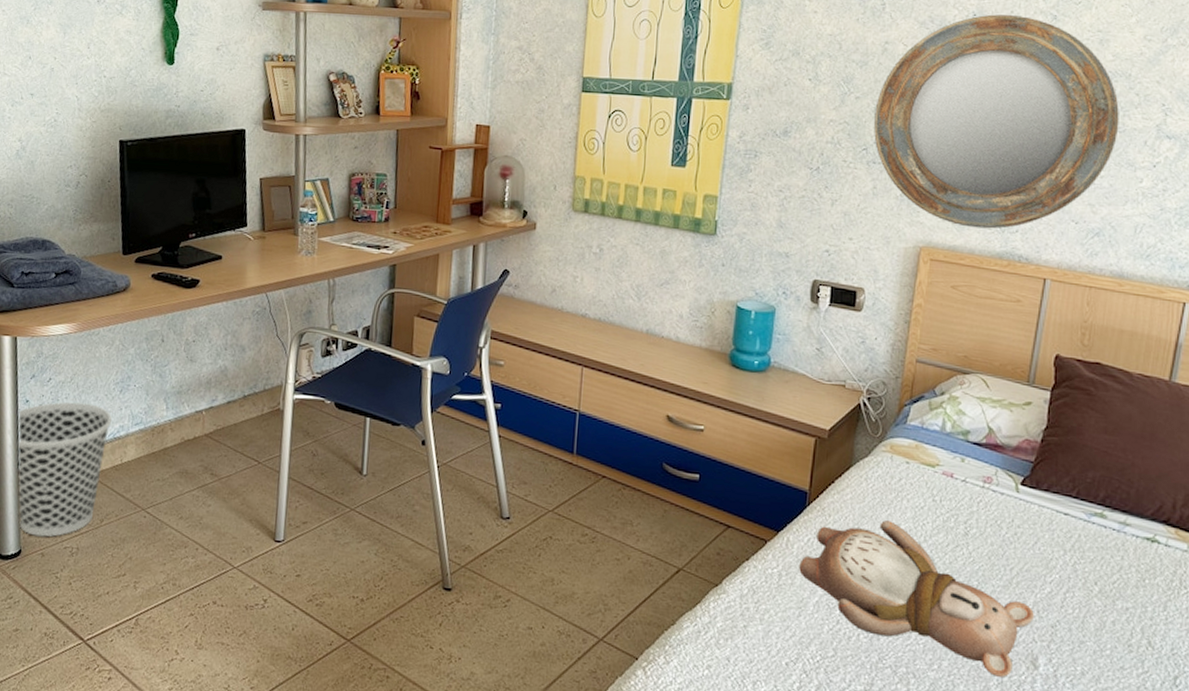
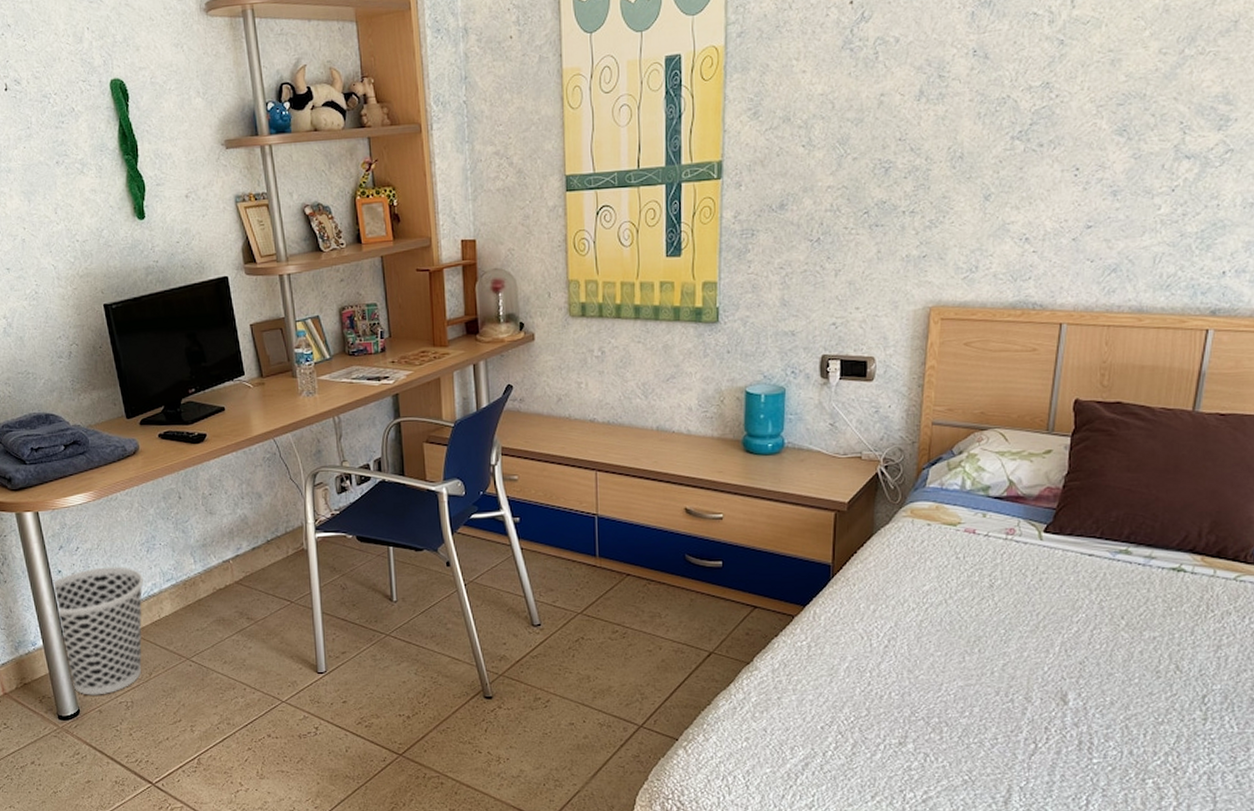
teddy bear: present [799,520,1034,677] -> none [827,583,1062,716]
home mirror: present [874,14,1119,229] -> none [874,45,1134,281]

